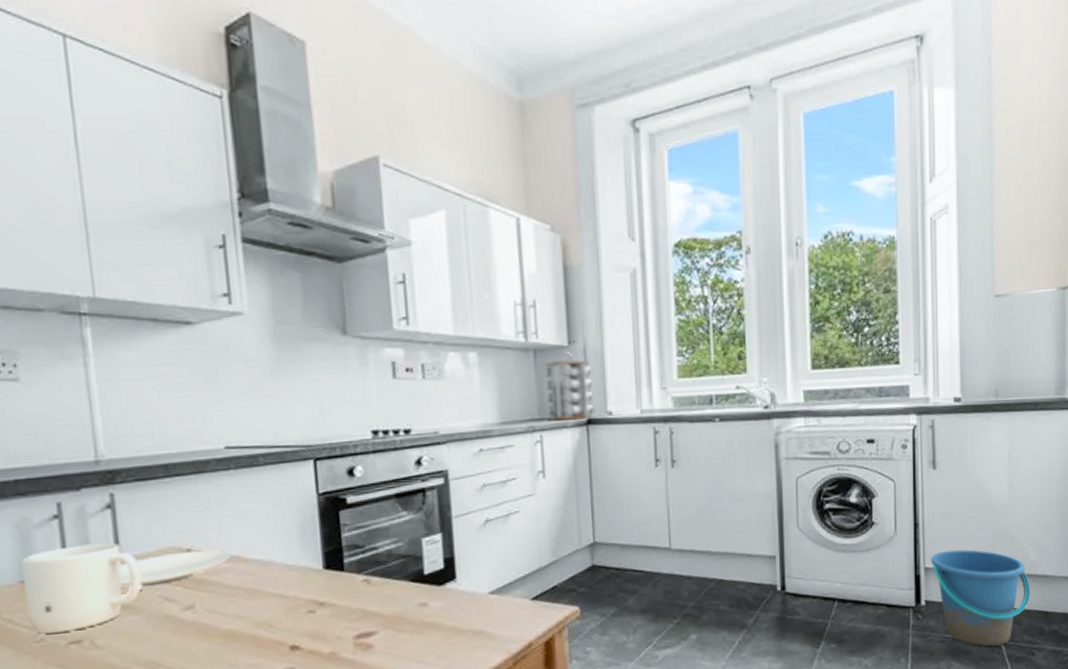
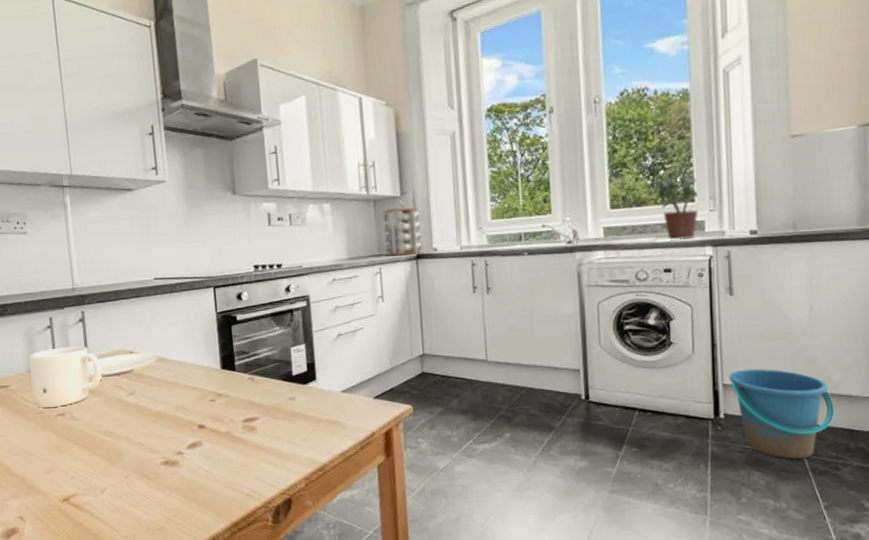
potted plant: none [857,332,903,407] -> present [652,174,699,240]

